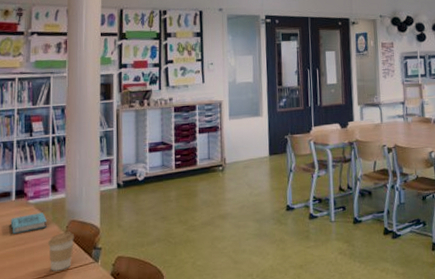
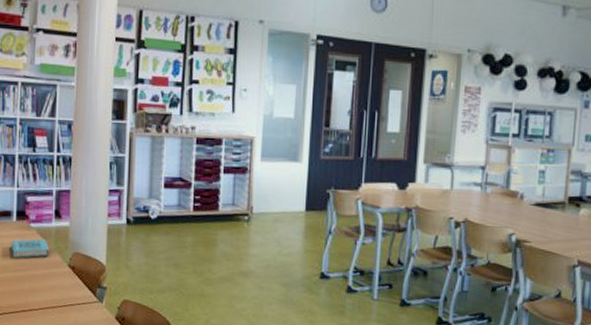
coffee cup: present [48,232,75,271] -> none [50,264,79,305]

